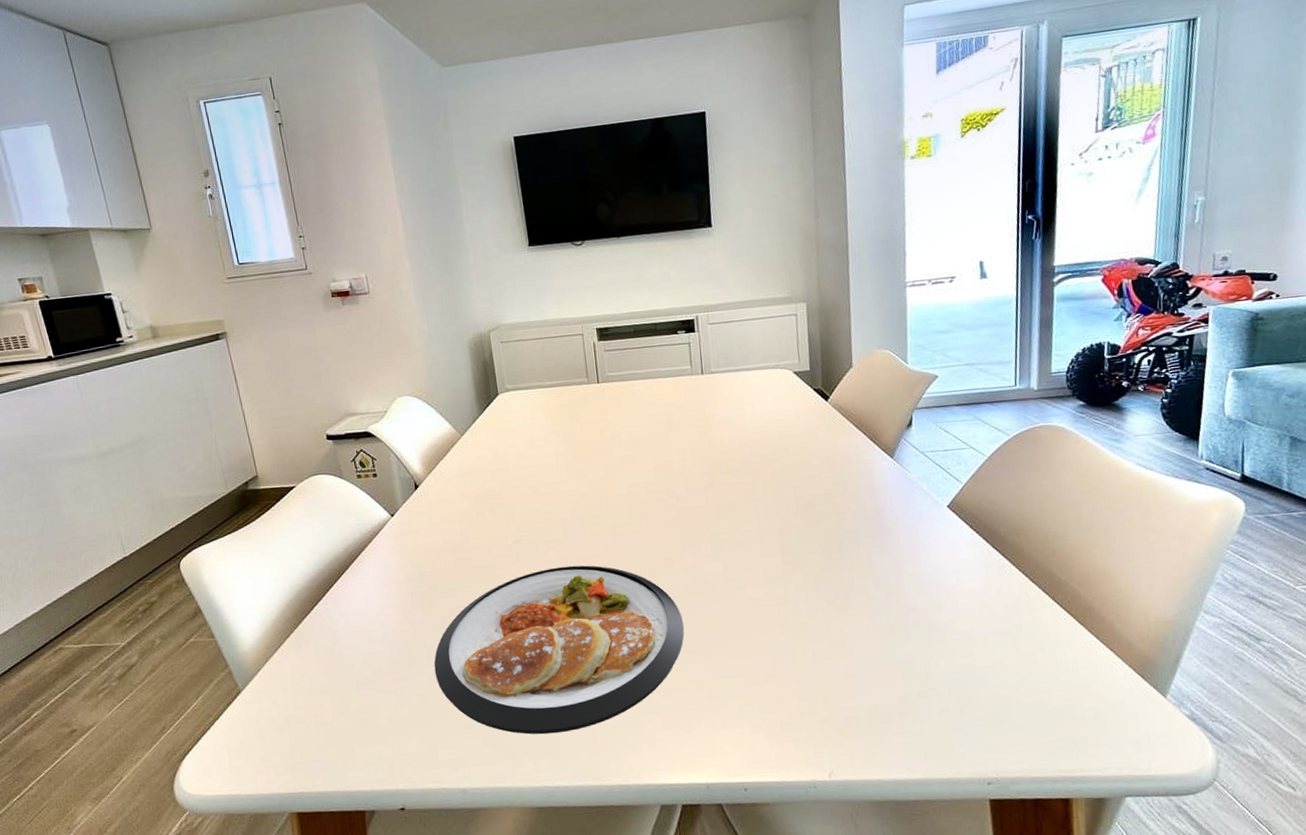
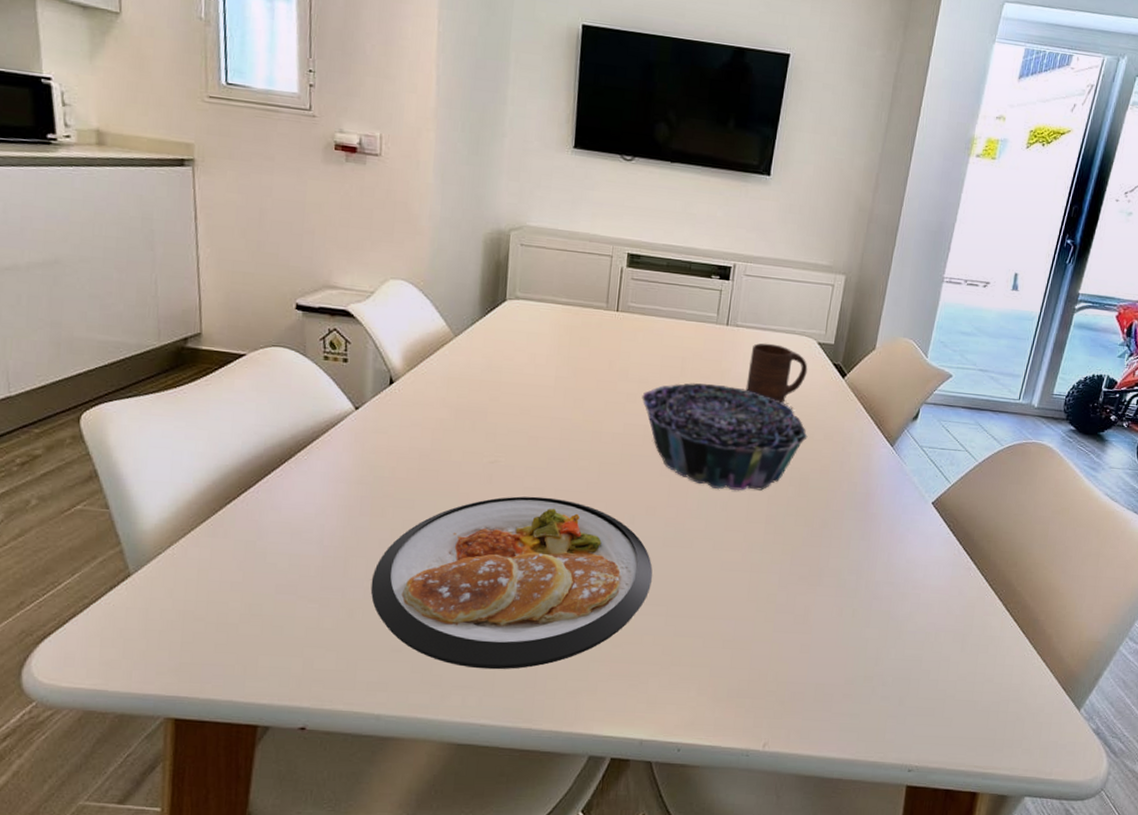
decorative bowl: none [637,430,804,531] -> present [642,383,808,491]
cup: none [730,382,790,437] -> present [746,343,808,404]

